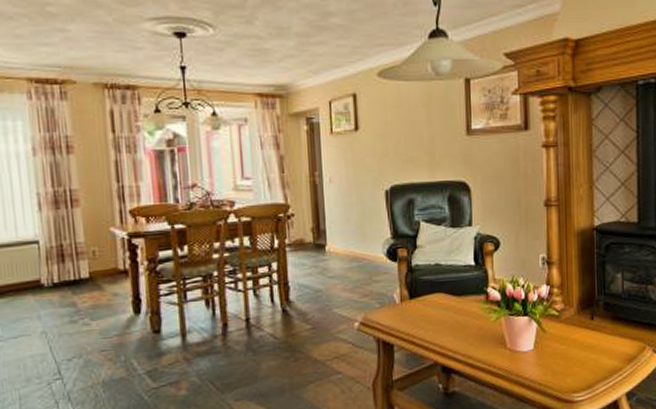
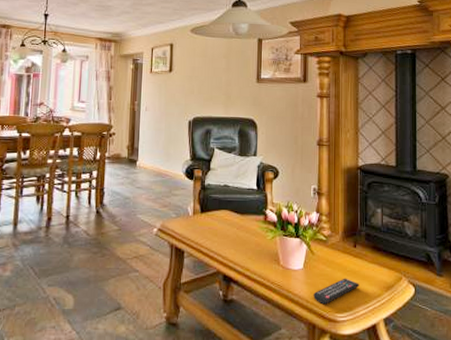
remote control: none [547,354,598,386] -> present [313,278,359,305]

